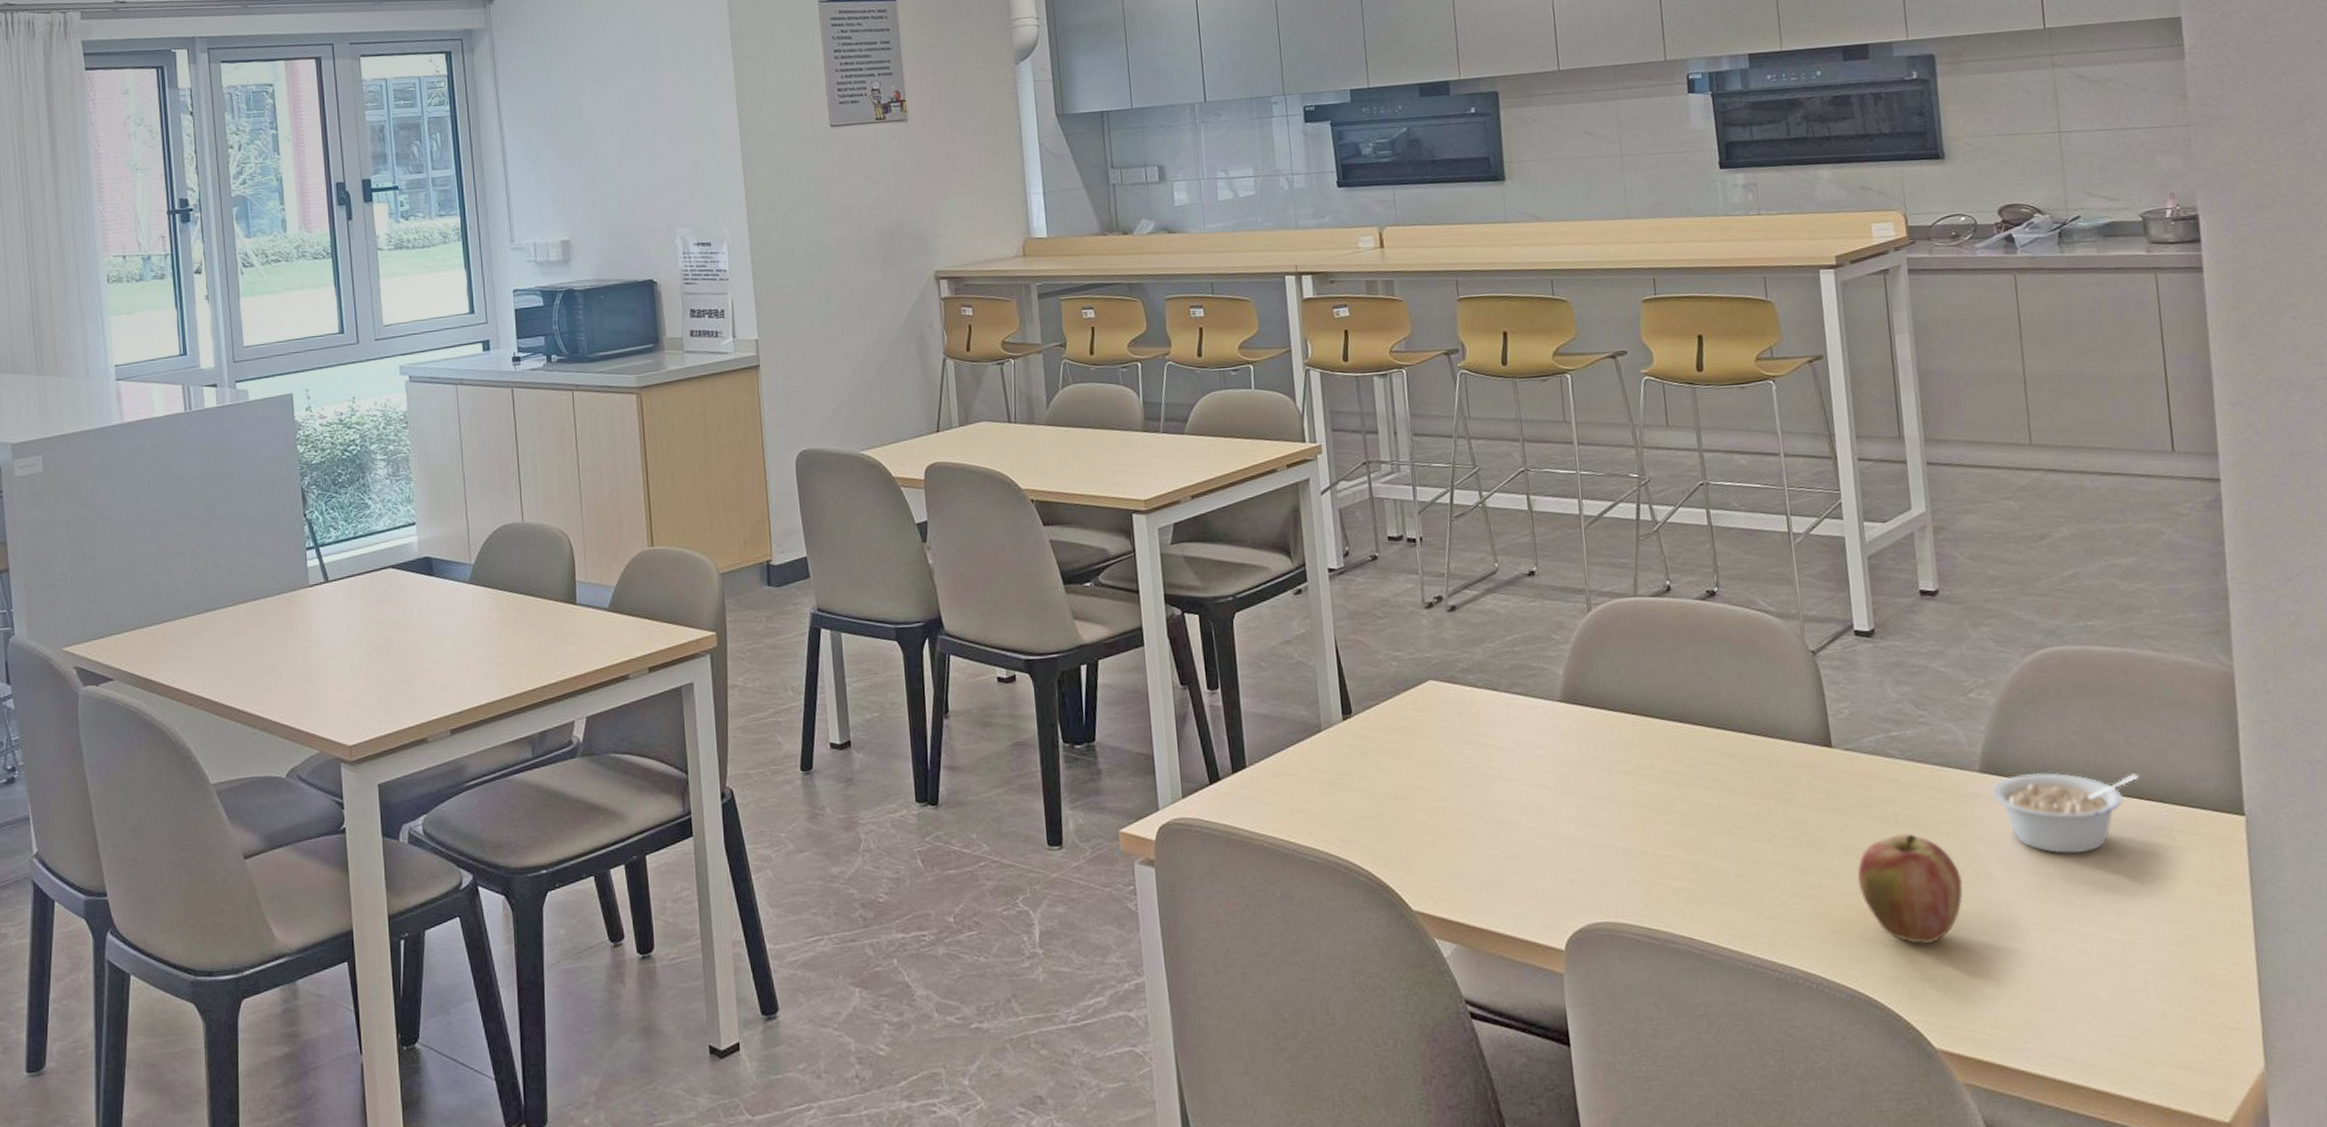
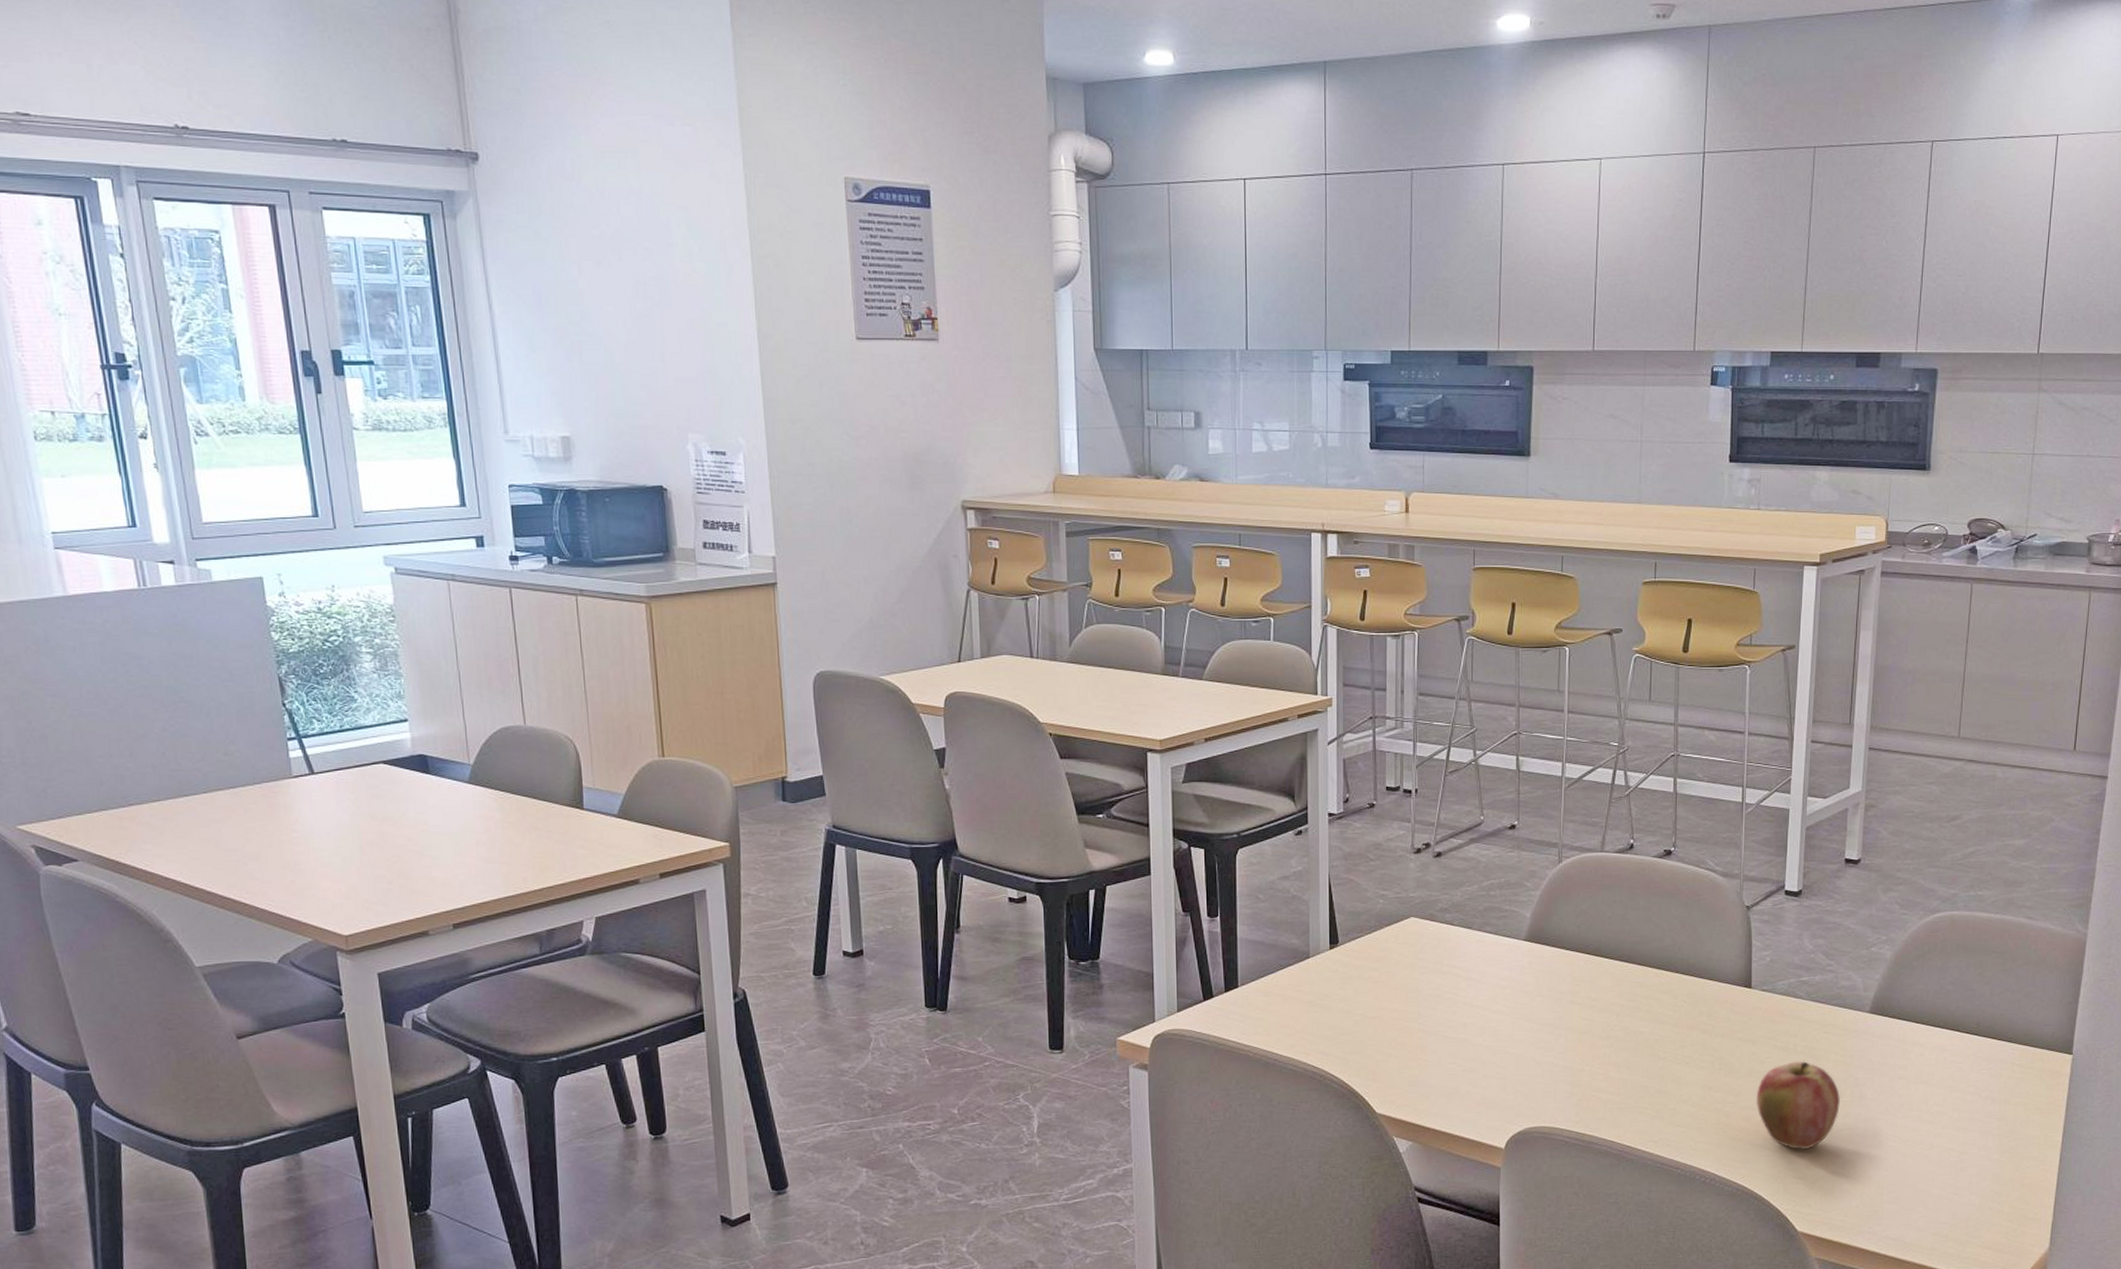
legume: present [1991,772,2139,854] -> none [1876,1014,1996,1081]

